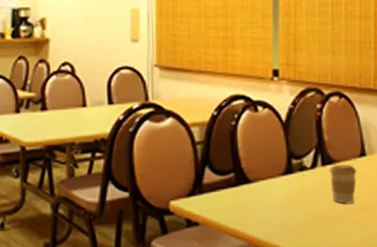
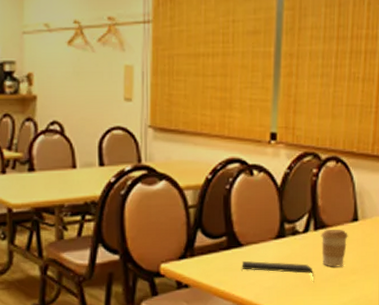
notepad: none [251,197,325,219] -> present [242,260,313,282]

